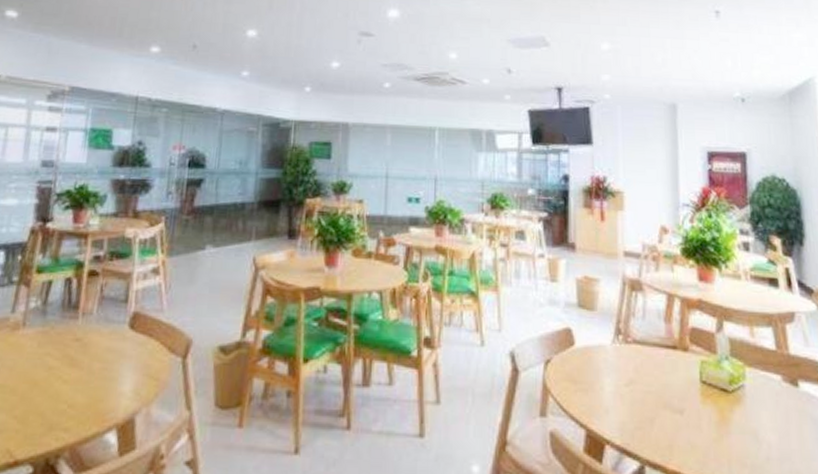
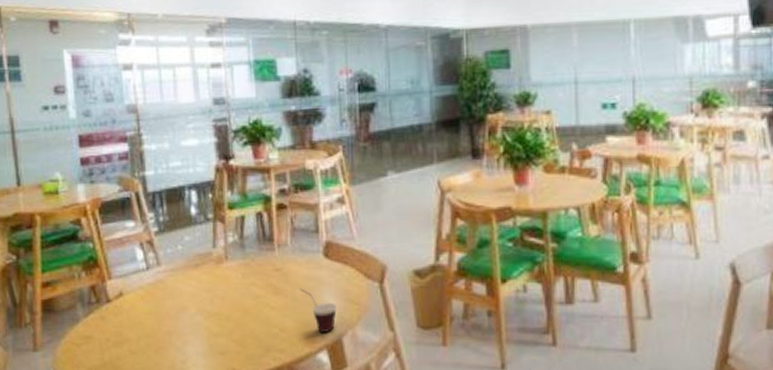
cup: none [98,360,135,410] -> present [300,288,337,332]

